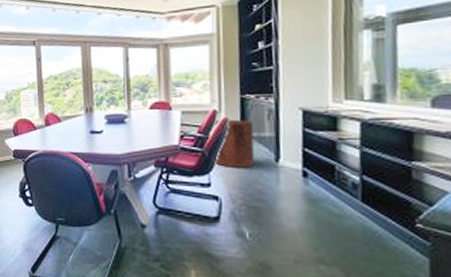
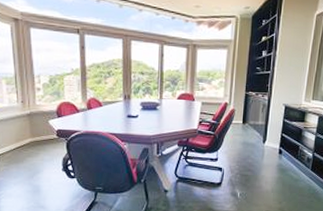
trash can: present [211,120,254,168] -> none [221,111,252,147]

